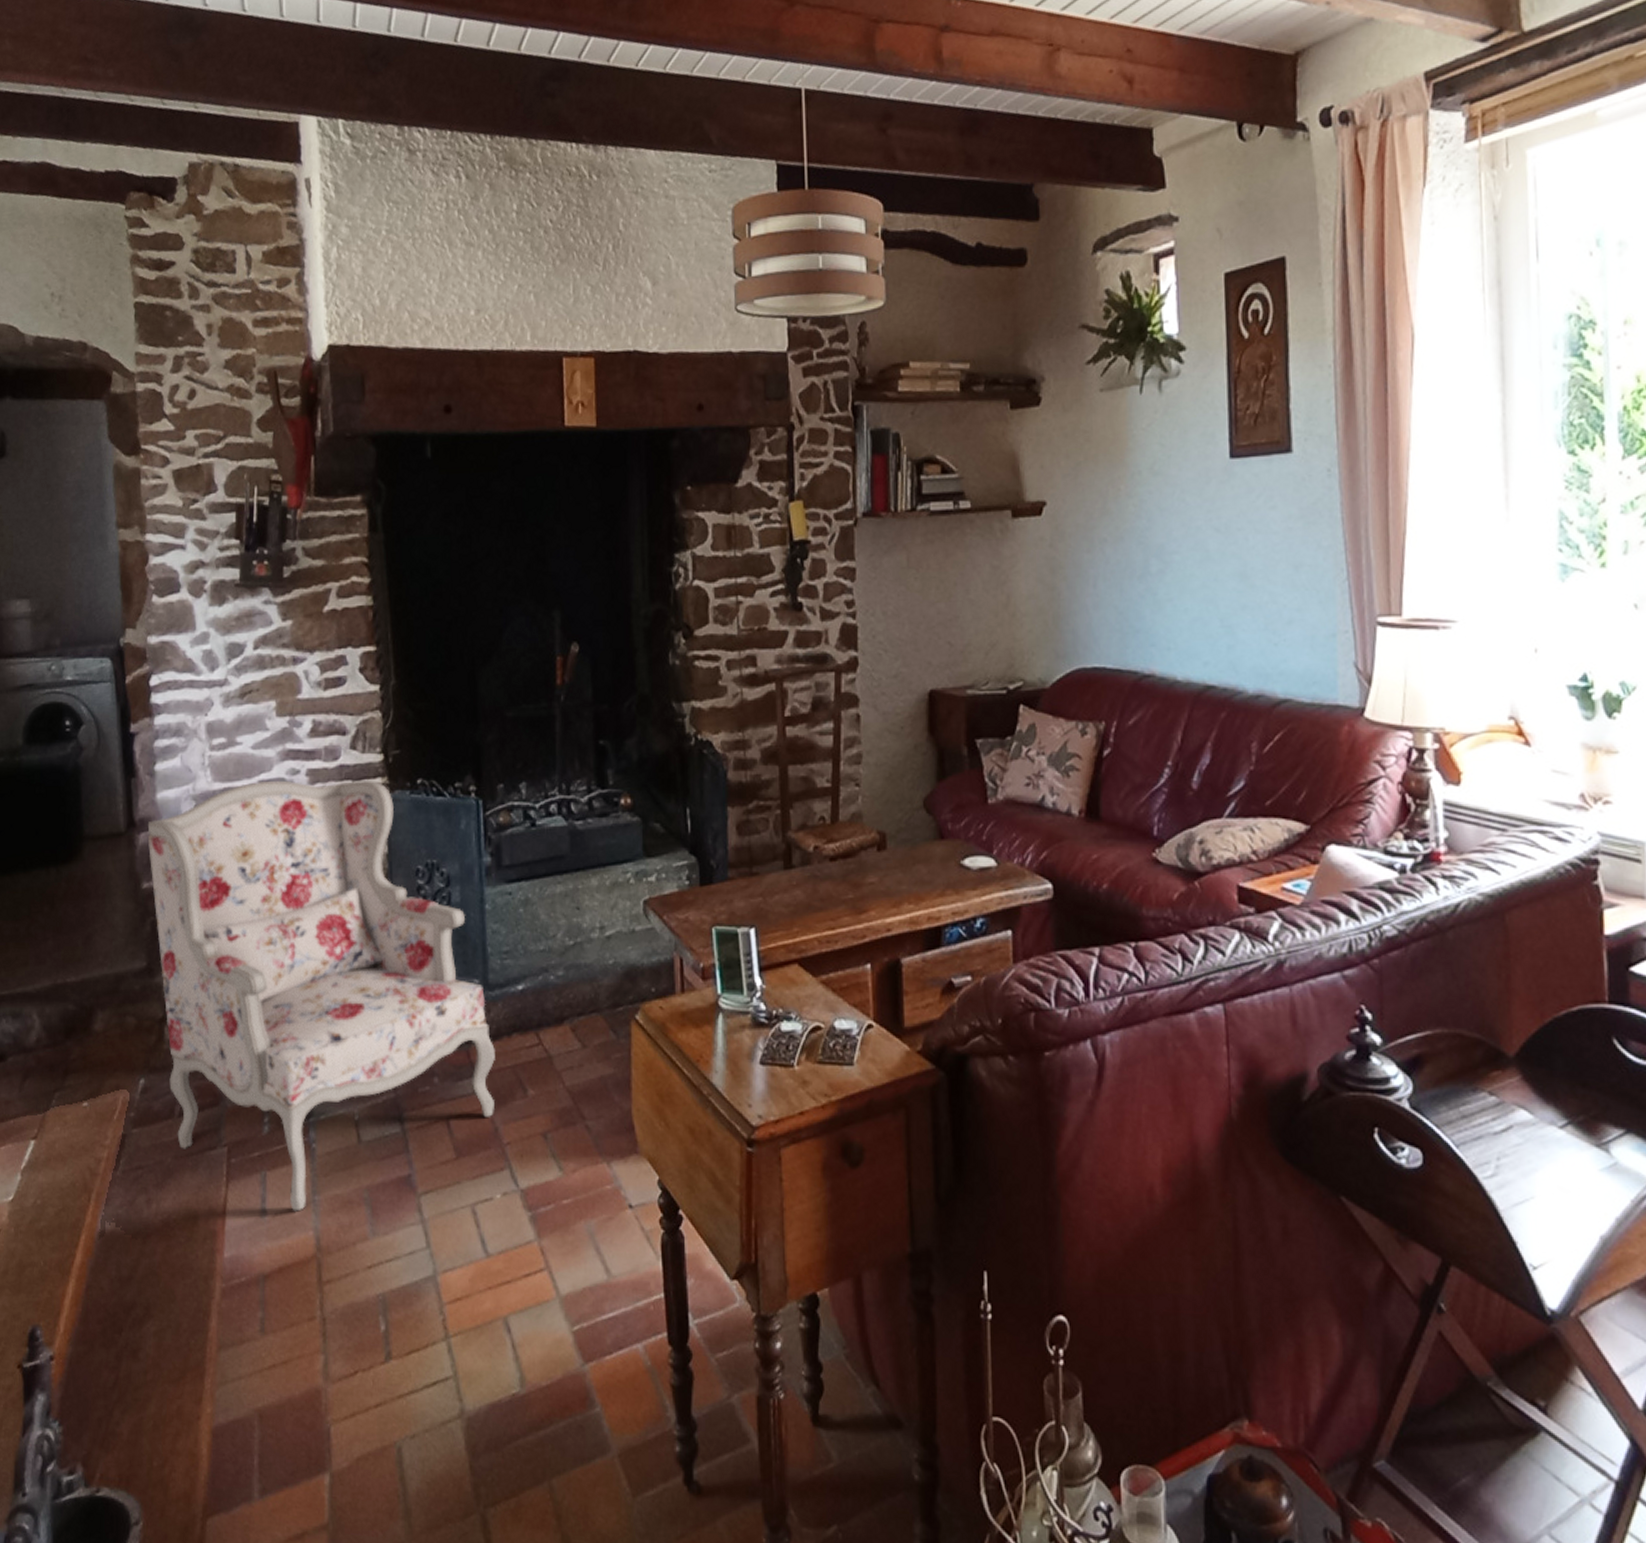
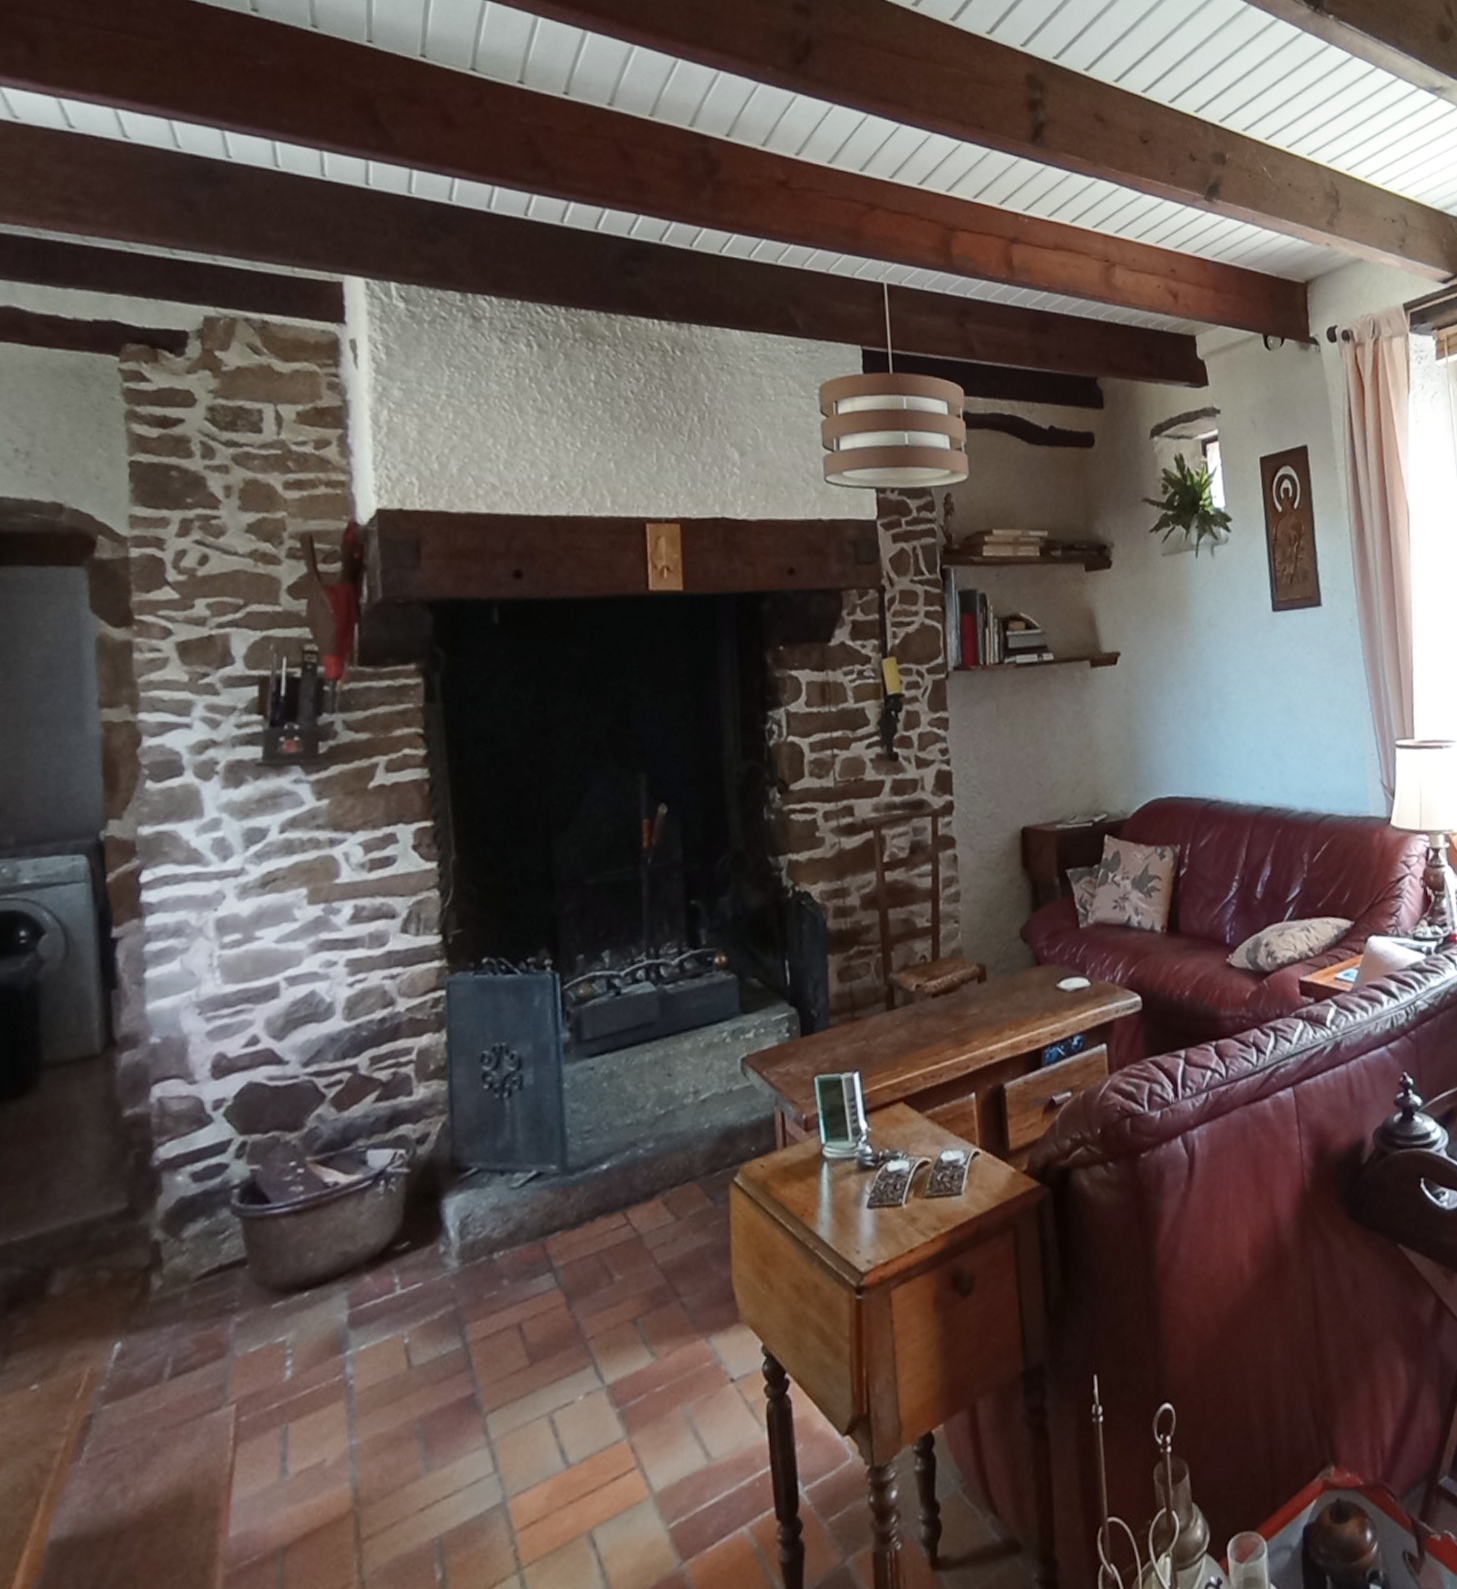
armchair: present [147,779,495,1212] -> none [132,964,576,1464]

